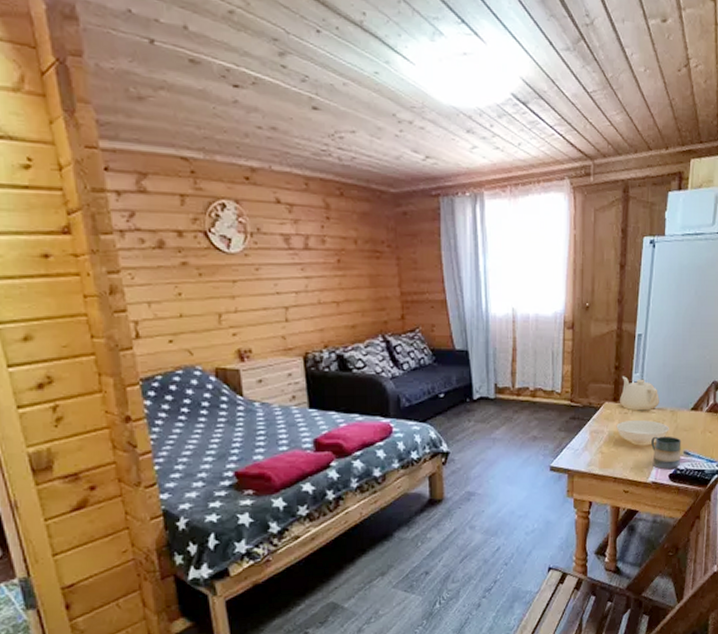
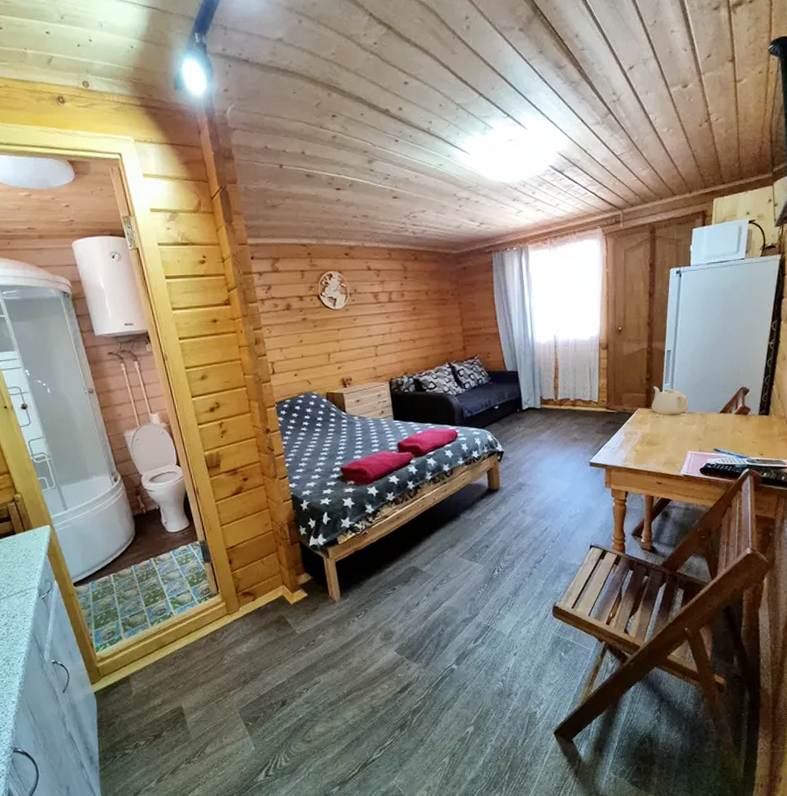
bowl: present [616,420,669,446] -> none [649,422,699,445]
mug: present [651,436,682,471] -> none [682,435,712,466]

